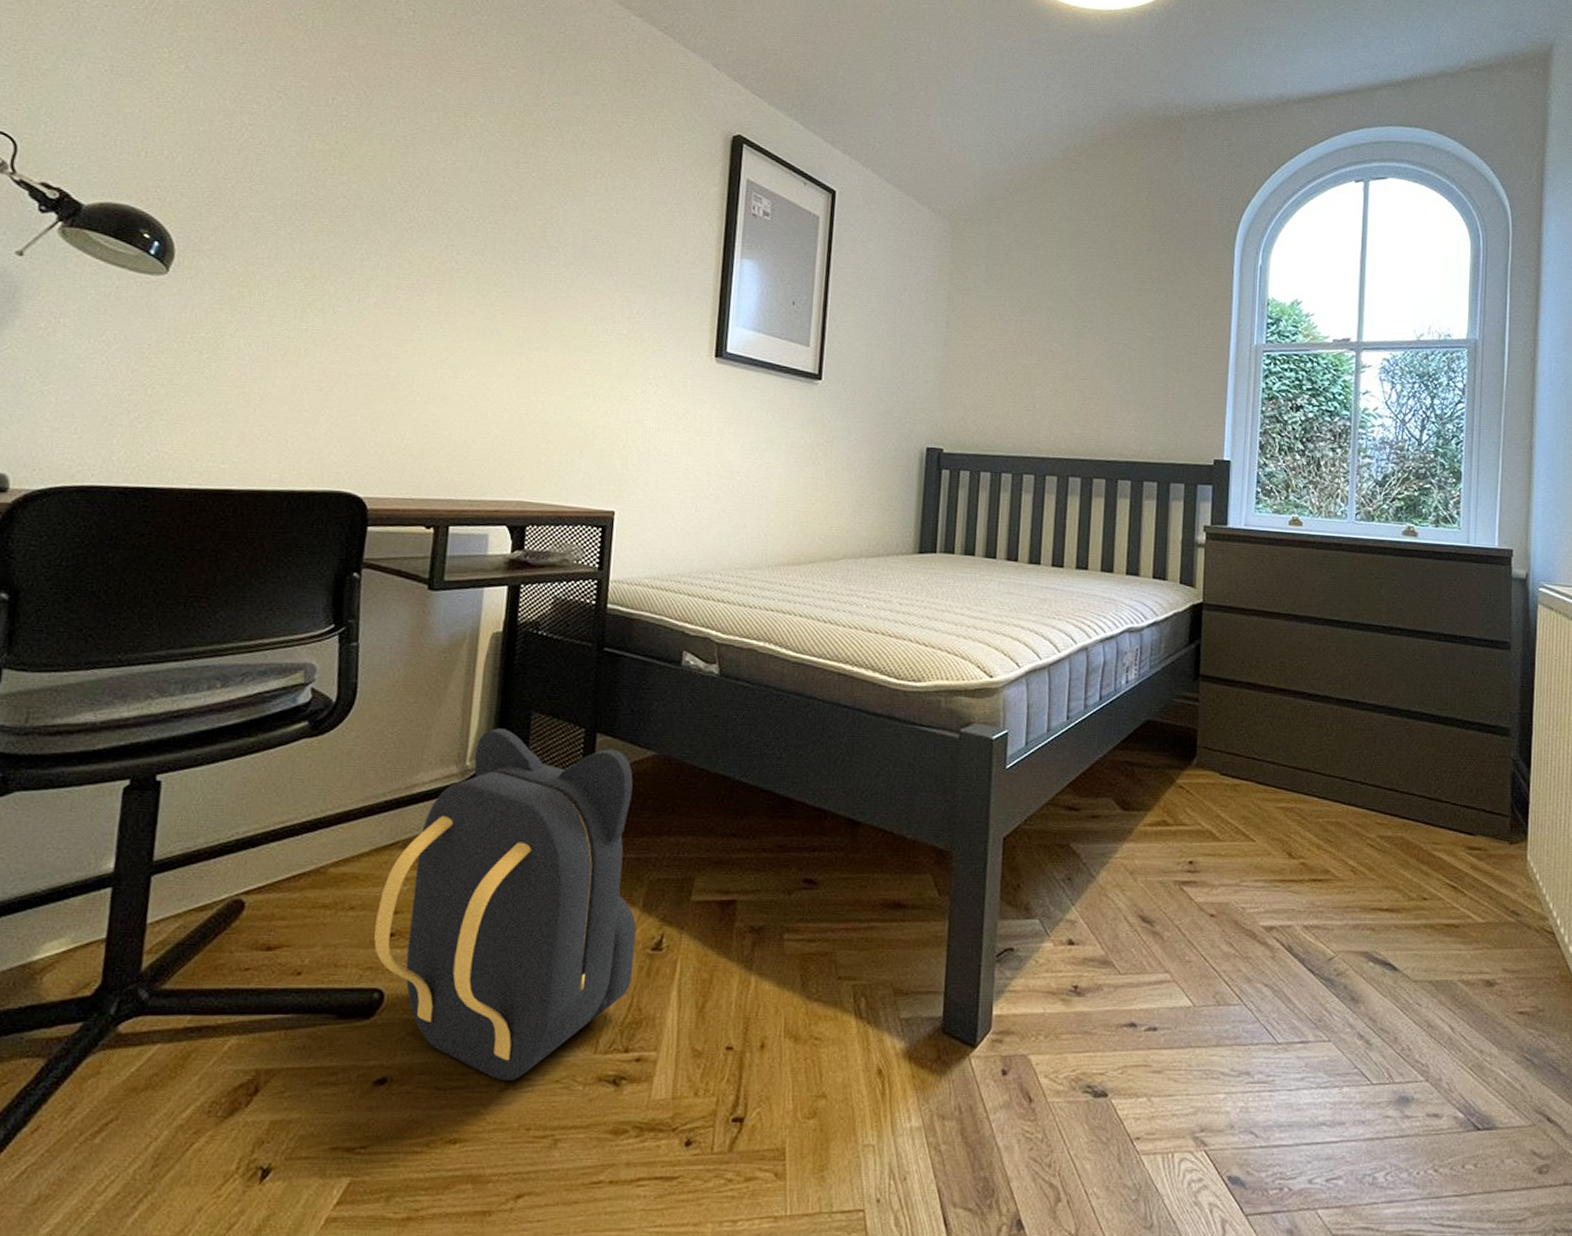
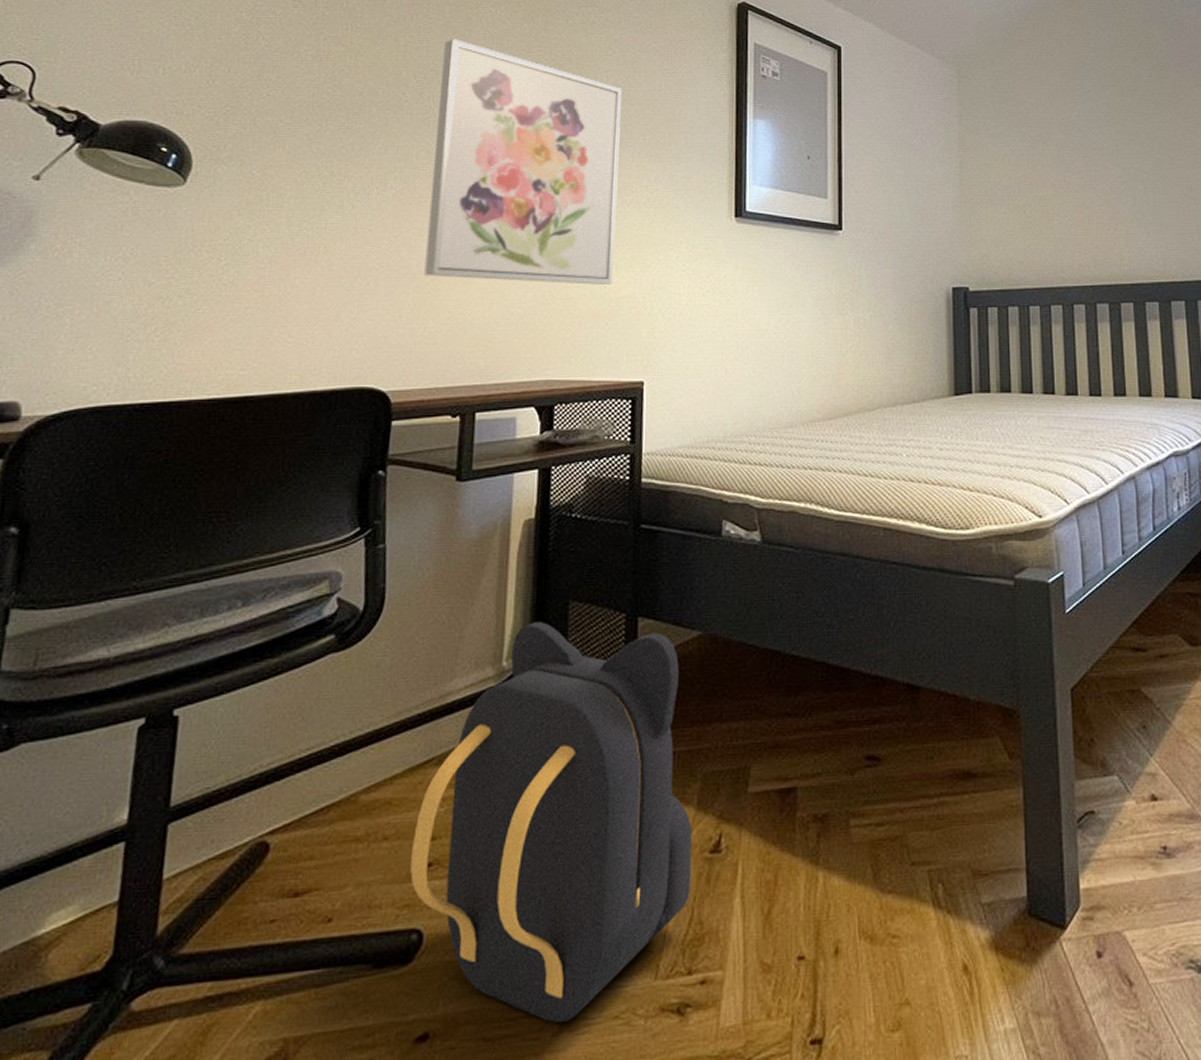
wall art: none [403,147,609,413] -> present [424,39,622,285]

